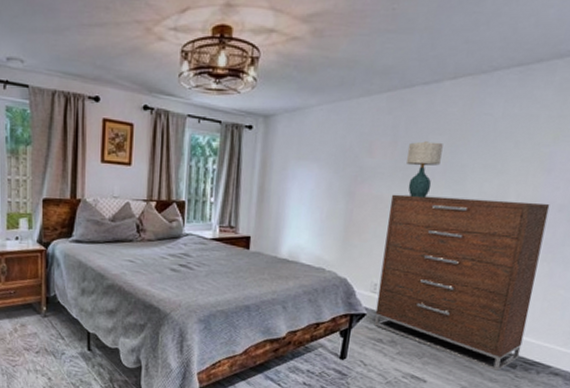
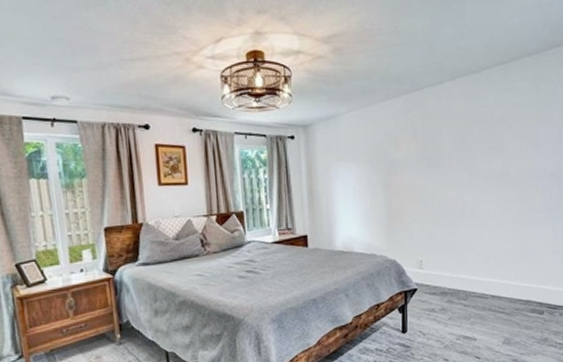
dresser: present [375,194,550,372] -> none [420,172,544,320]
table lamp: present [406,141,443,197] -> none [427,132,454,181]

